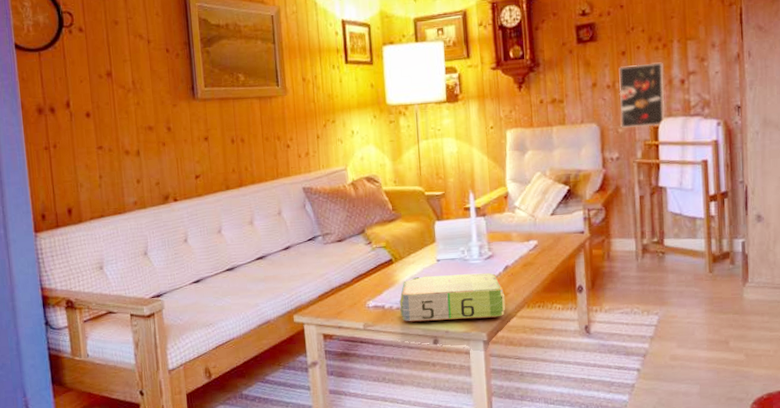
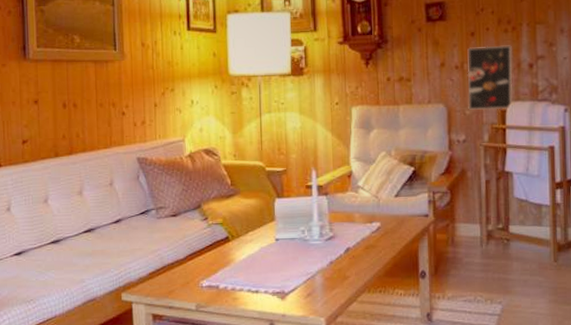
board game: present [399,272,506,322] -> none [235,254,346,304]

